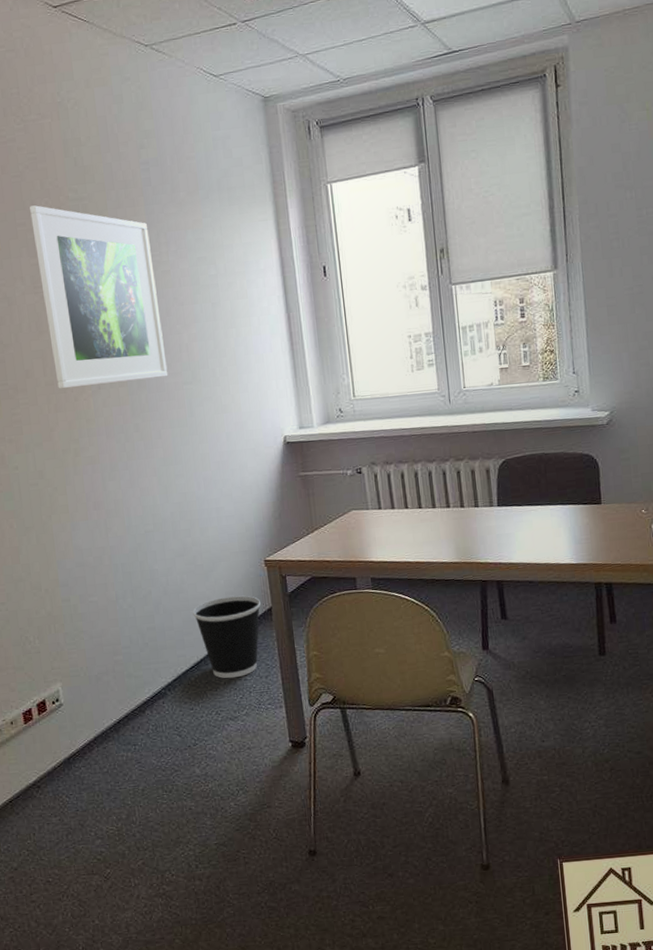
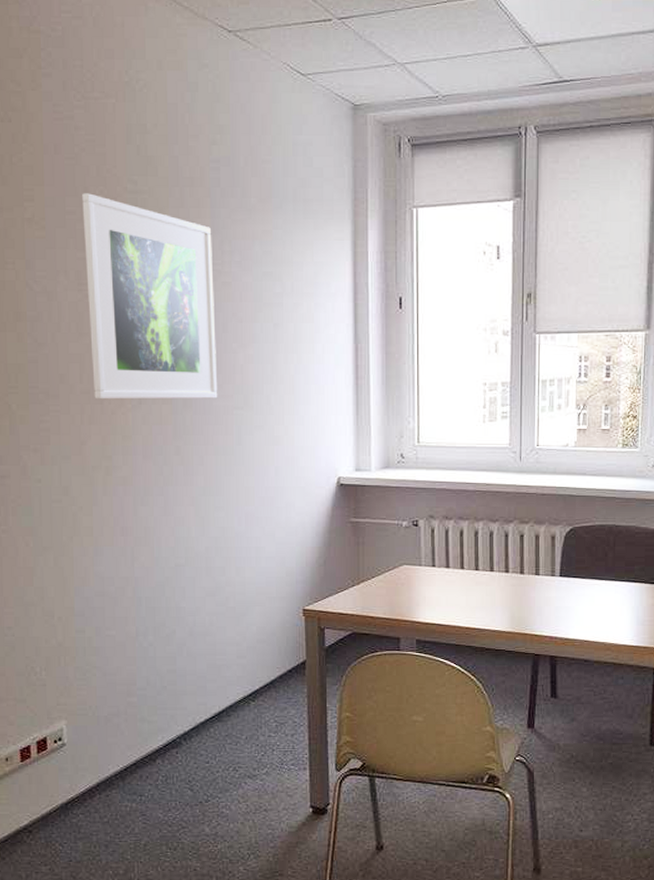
wastebasket: present [192,595,261,679] -> none [219,645,294,733]

